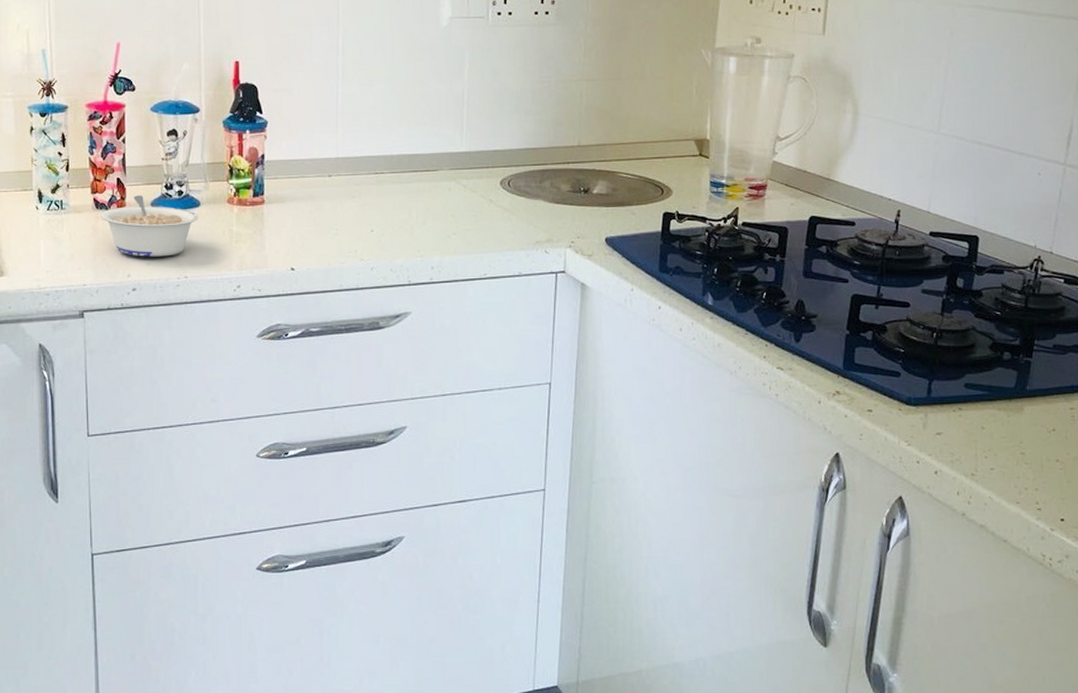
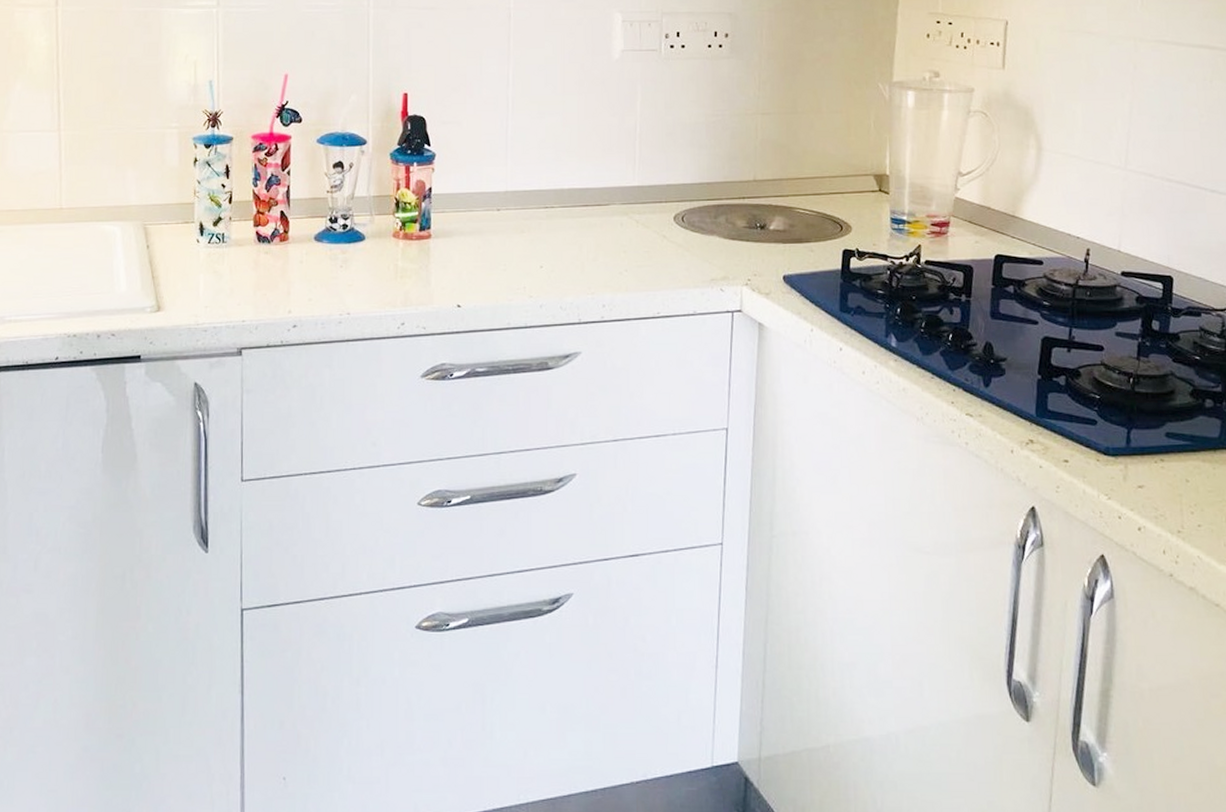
legume: present [101,195,198,257] -> none [263,229,363,292]

